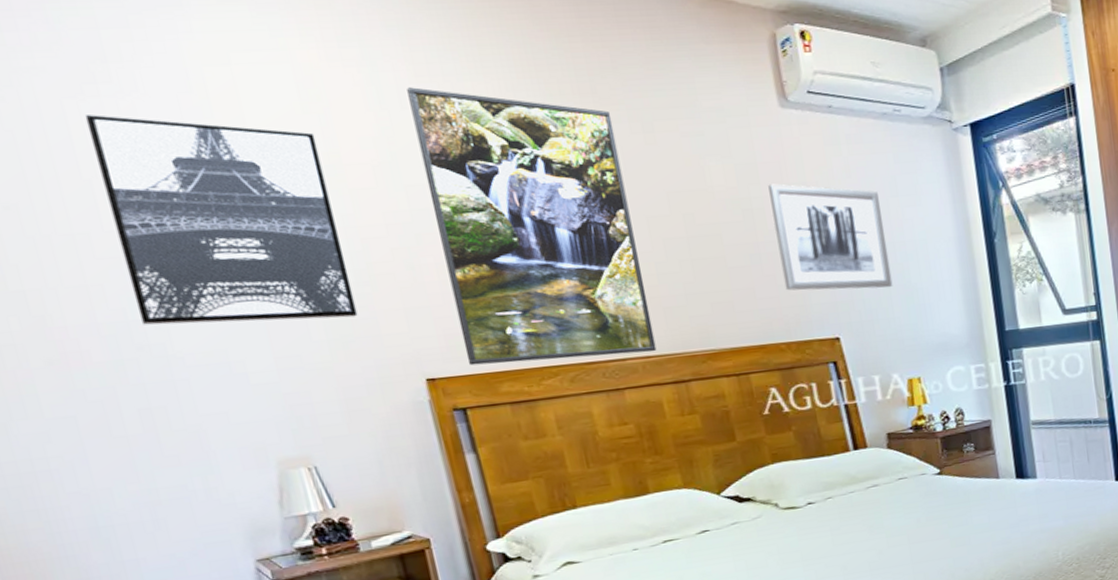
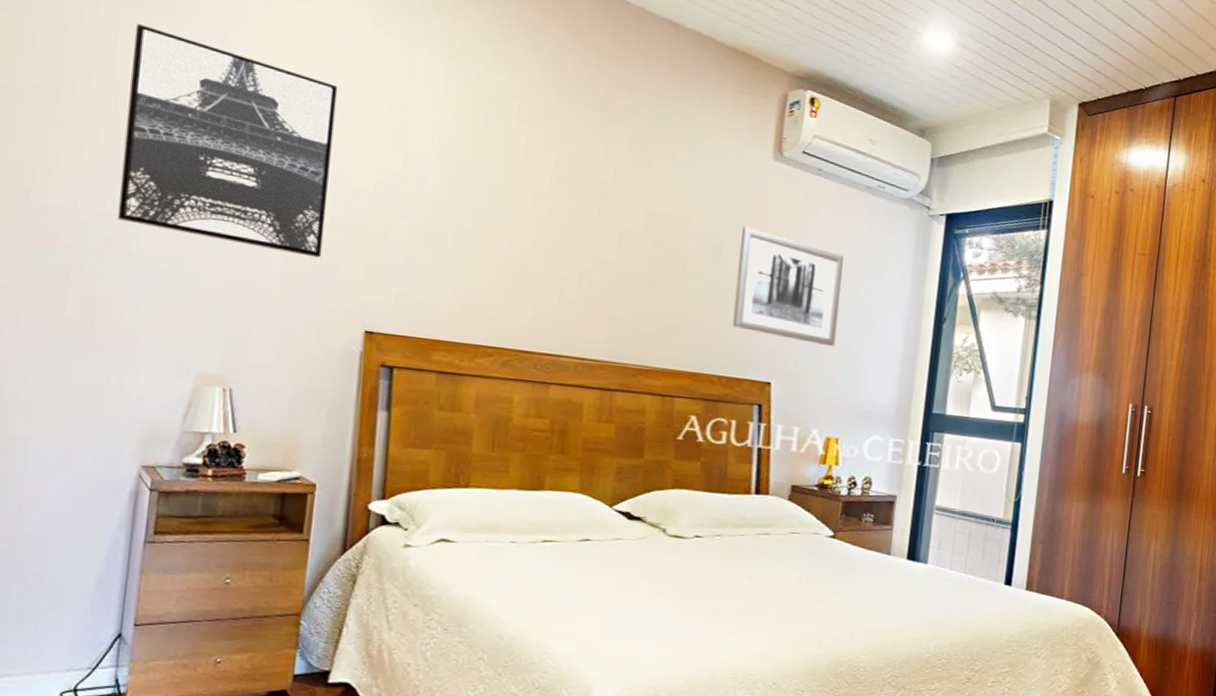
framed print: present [407,87,657,366] -> none [409,66,616,355]

